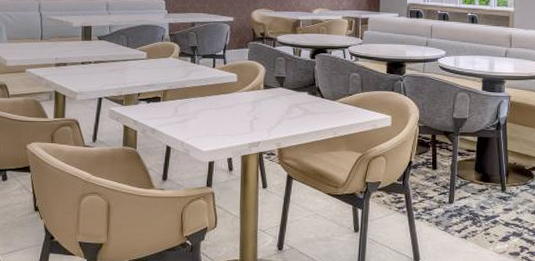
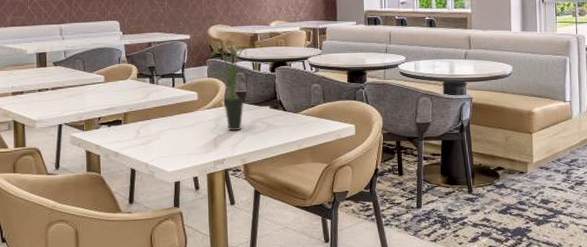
potted plant: none [252,25,289,114] -> present [210,40,247,131]

